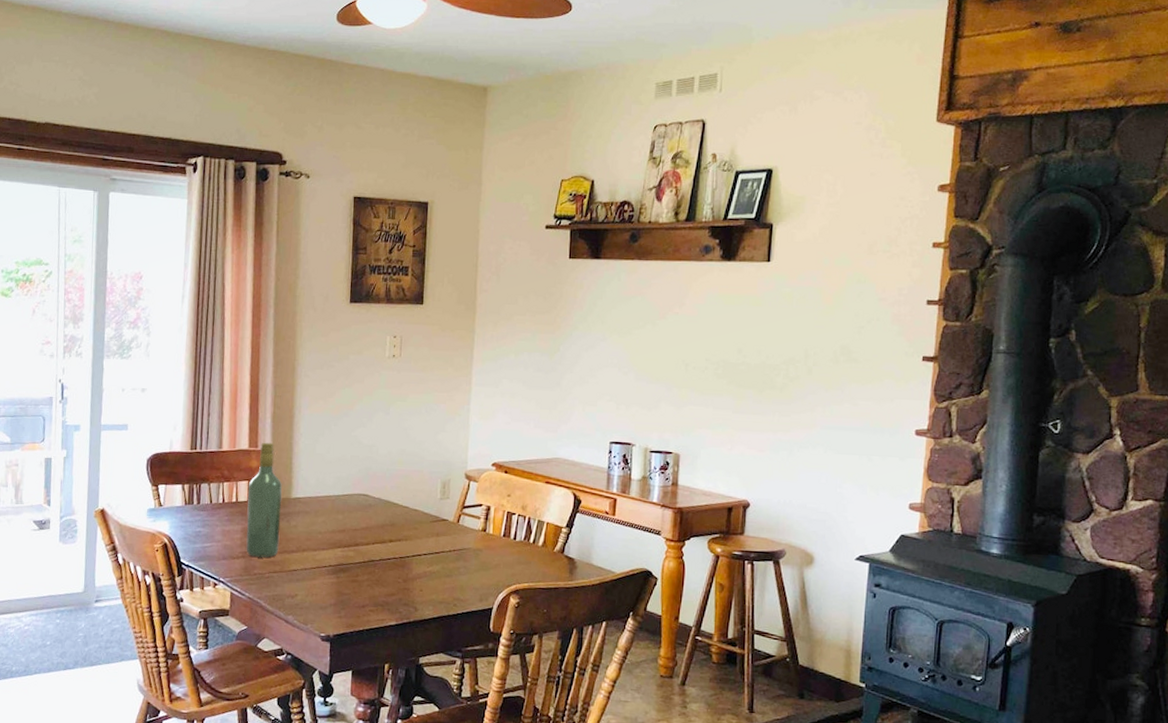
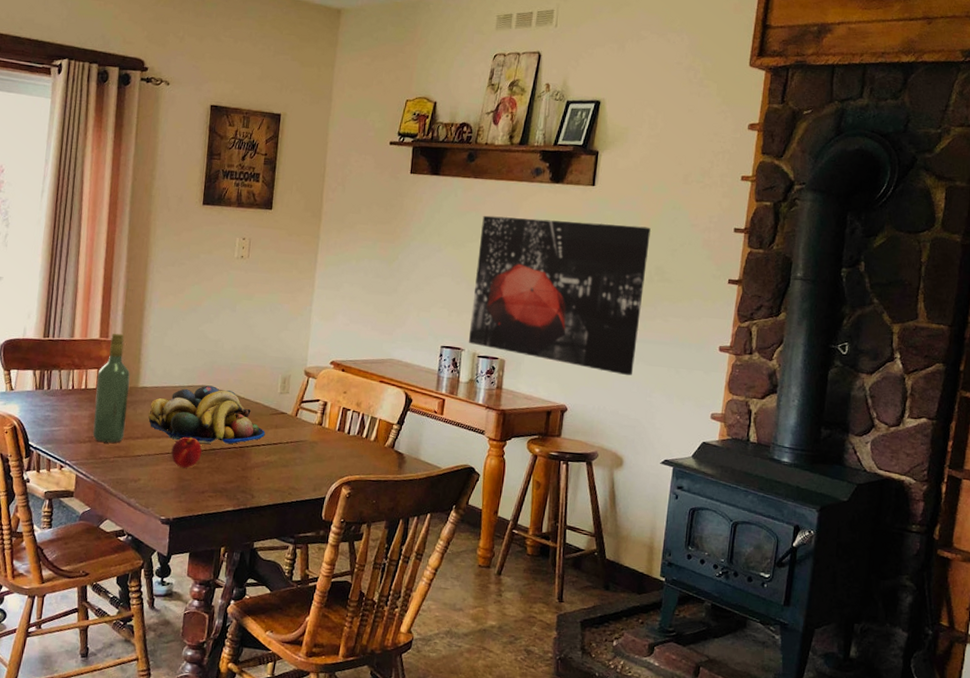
fruit bowl: none [302,493,426,555] -> present [147,385,265,444]
peach: none [328,548,361,582] -> present [171,436,202,468]
wall art: none [639,299,834,466] -> present [468,215,651,376]

